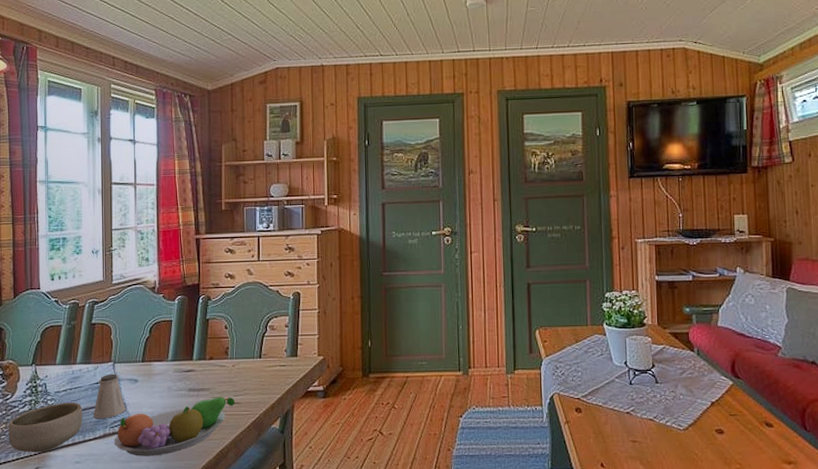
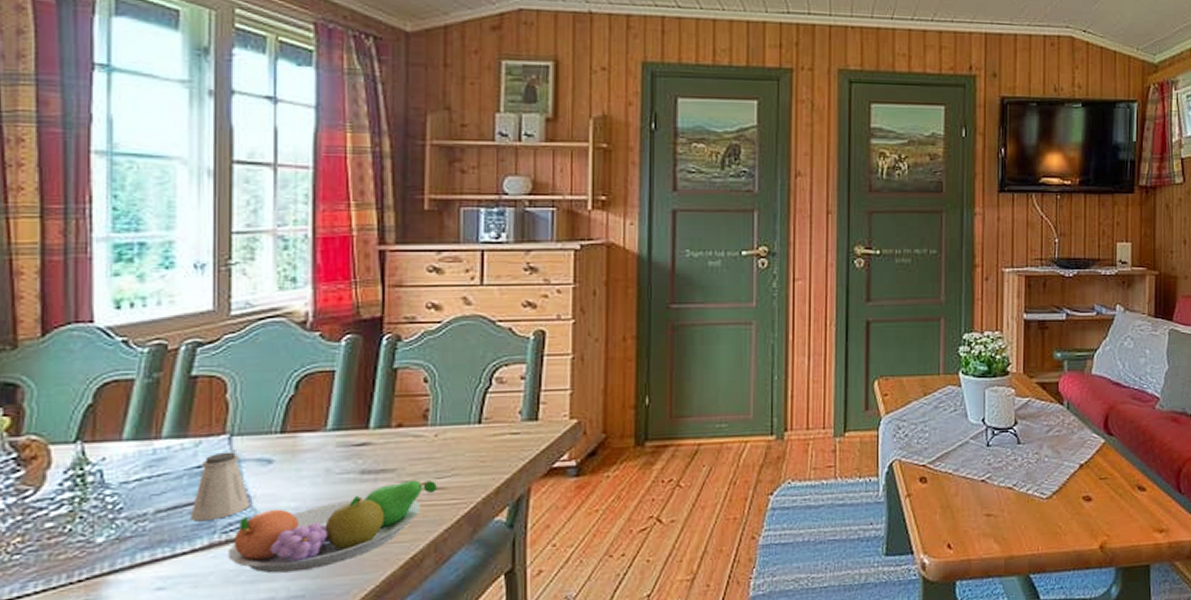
bowl: present [8,402,83,453] -> none [26,497,171,579]

